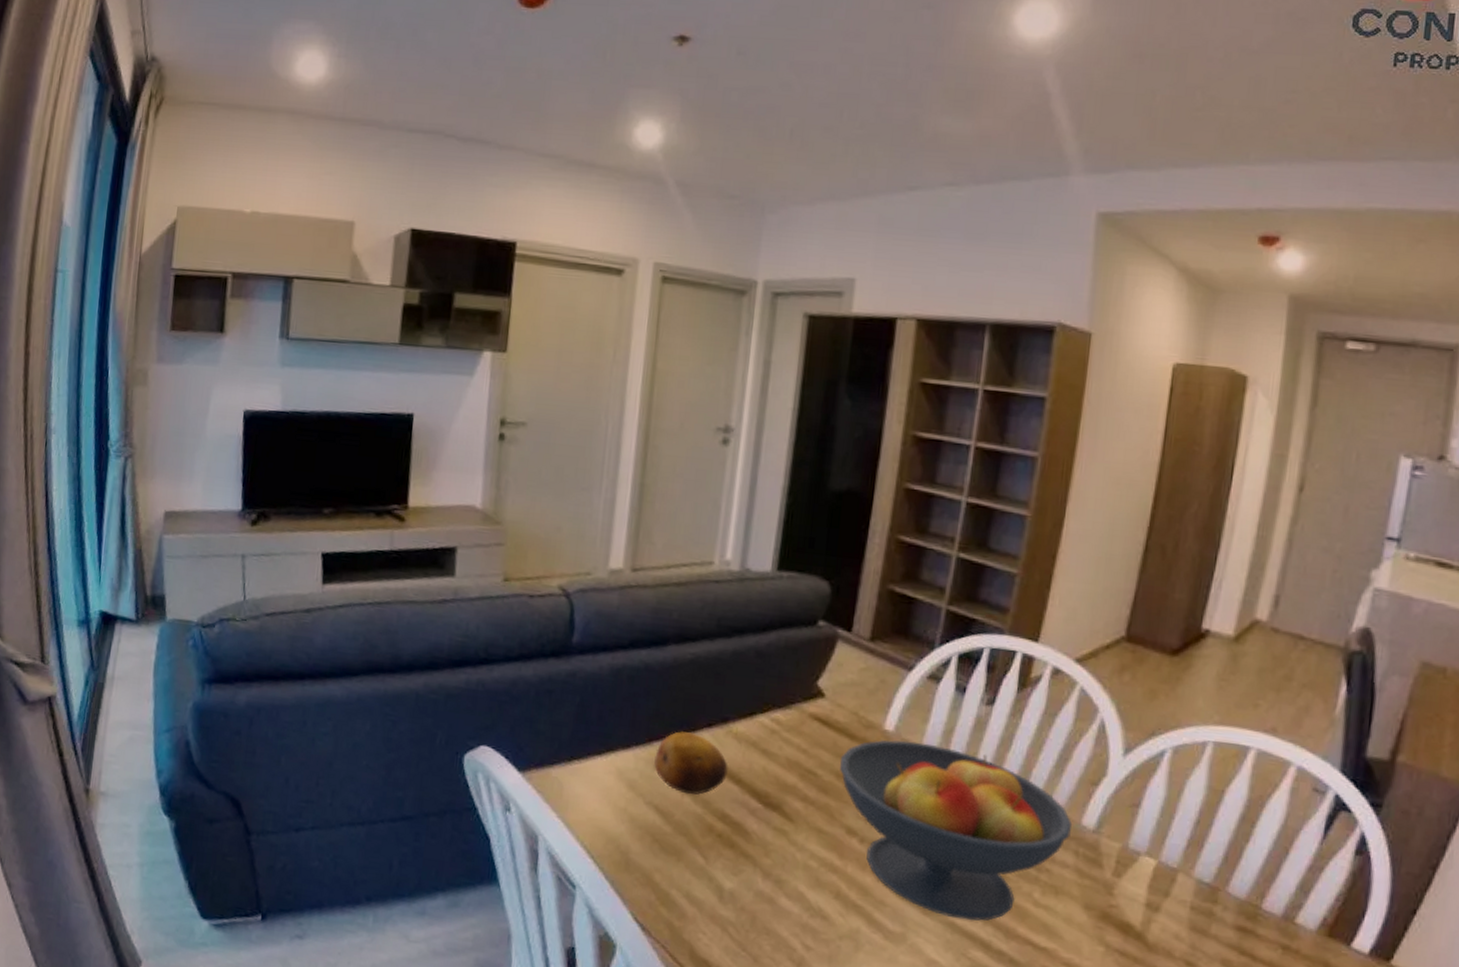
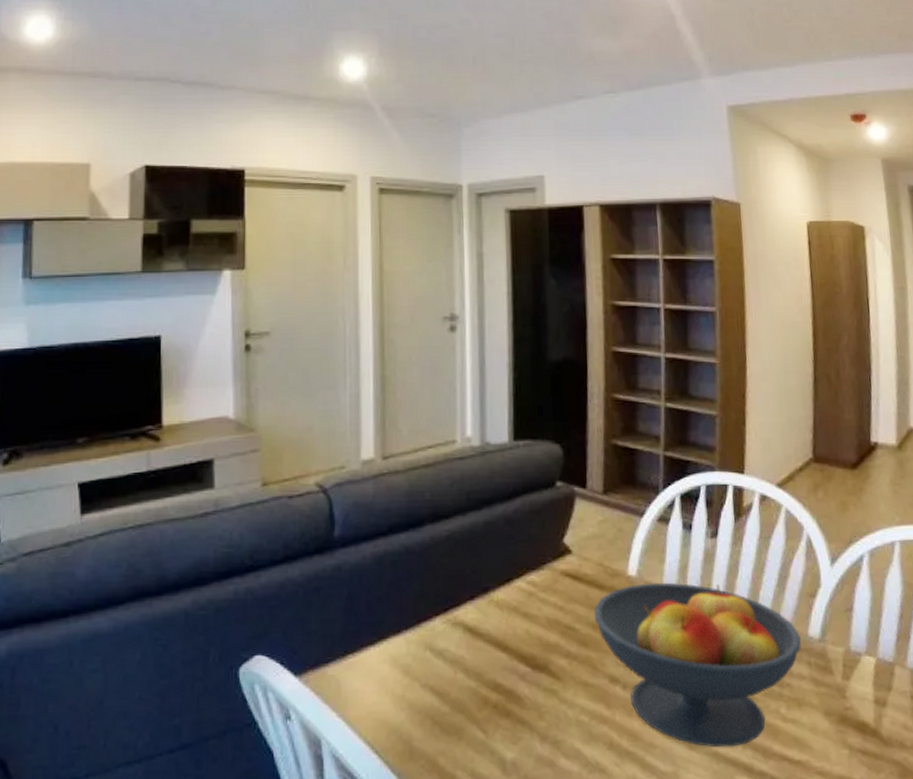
fruit: present [654,731,728,795] -> none [425,608,495,670]

